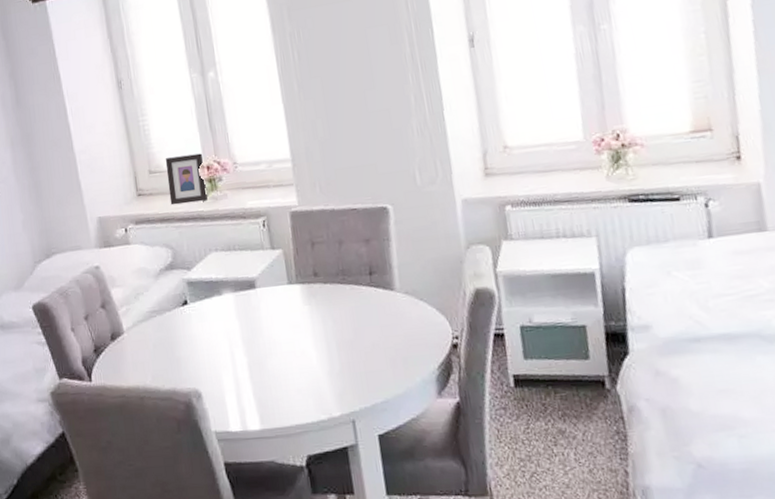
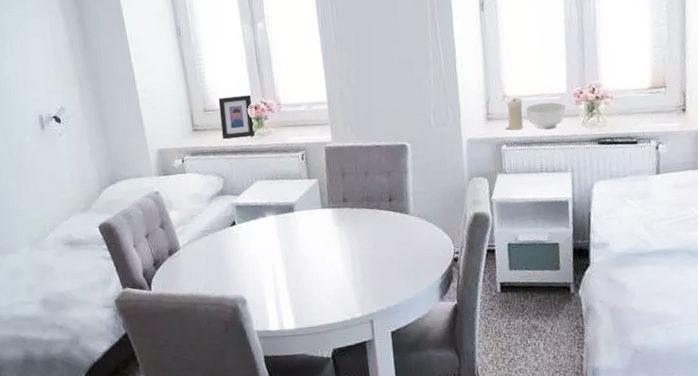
candle: none [508,148,531,188] -> present [506,97,523,131]
bowl: none [533,153,585,186] -> present [526,102,567,130]

